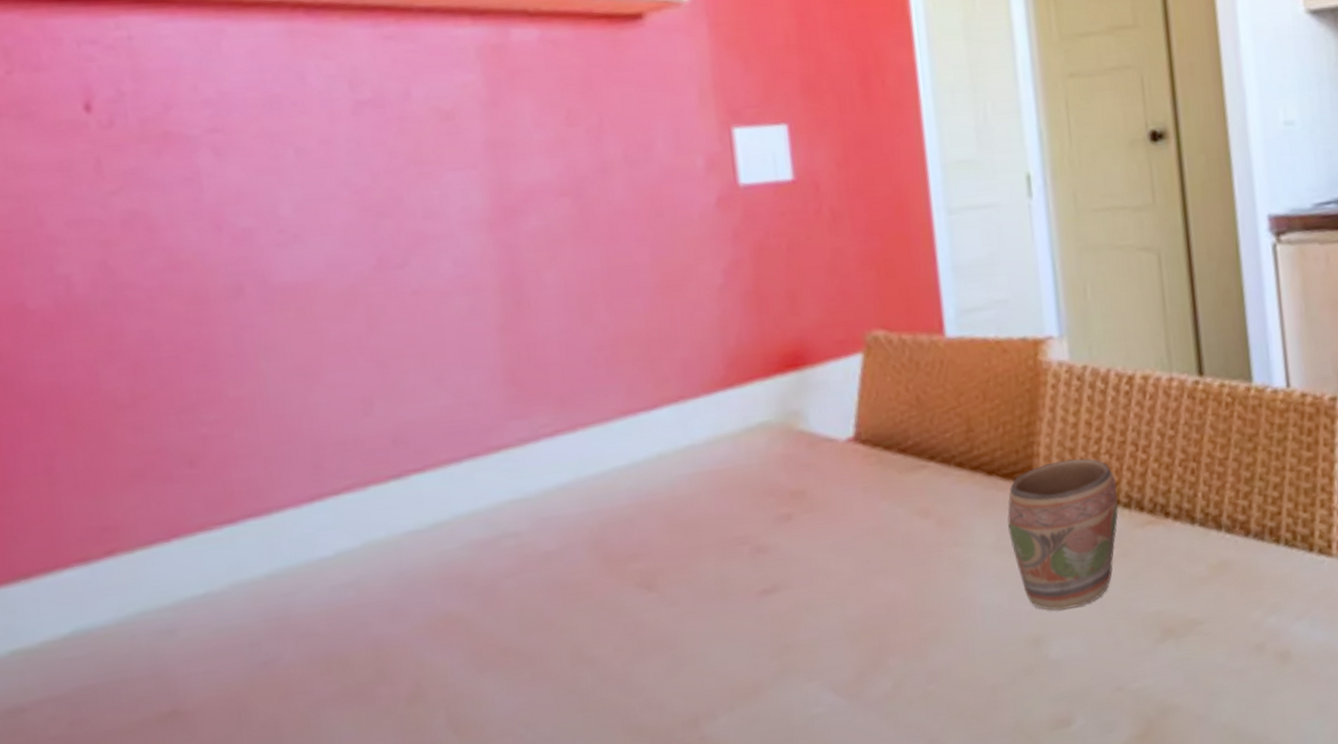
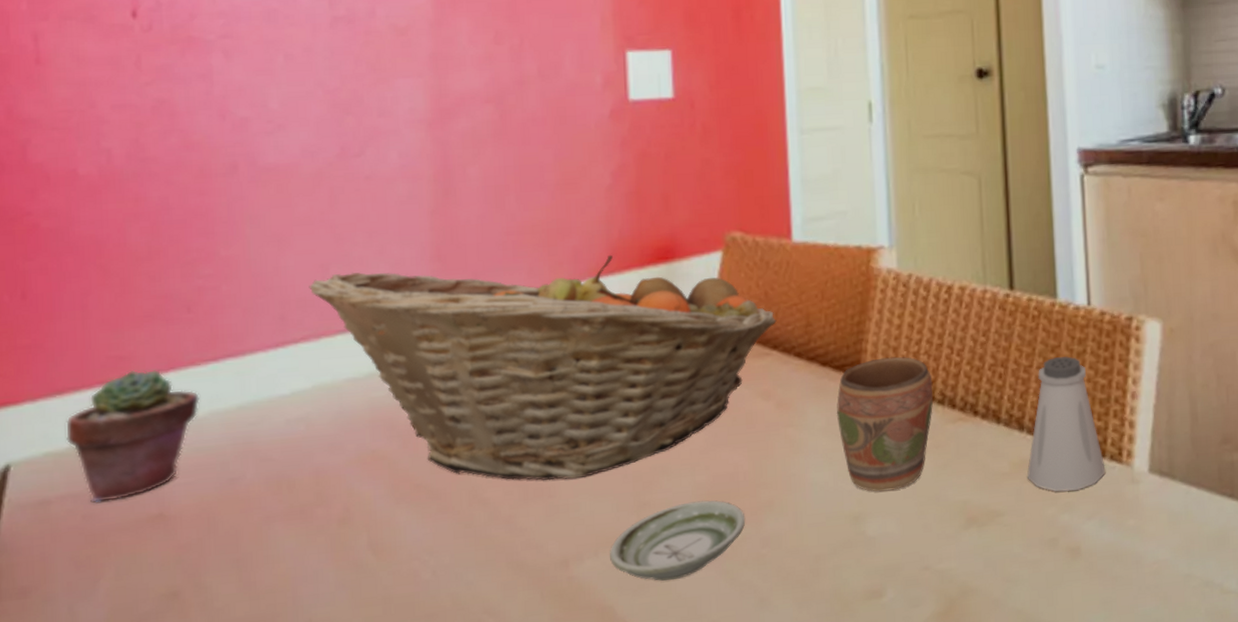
potted succulent: none [36,538,217,706] -> present [65,369,201,504]
fruit basket: none [348,365,932,633] -> present [309,254,777,481]
saucer: none [748,635,908,732] -> present [610,500,746,581]
saltshaker: none [1228,444,1314,593] -> present [1027,355,1105,492]

